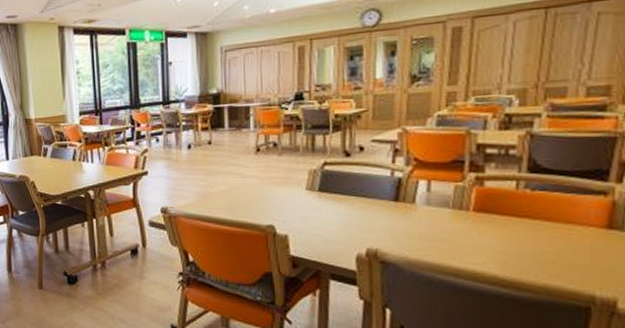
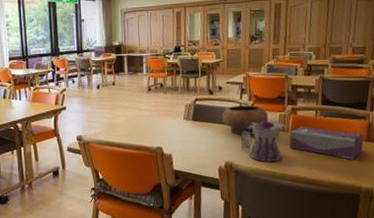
bowl: none [363,172,437,213] -> present [222,105,269,135]
teapot: none [391,194,469,251] -> present [241,121,288,162]
tissue box: none [470,203,603,255] -> present [289,126,364,160]

